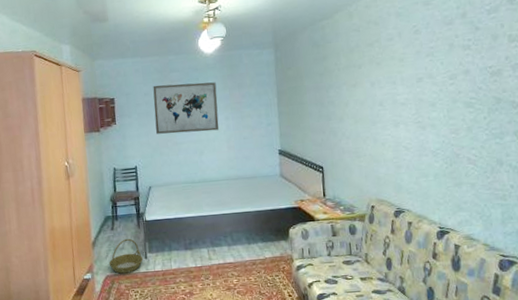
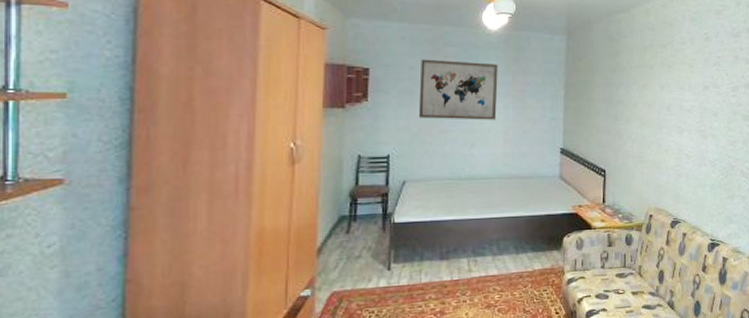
basket: present [108,238,144,274] -> none [337,244,385,289]

